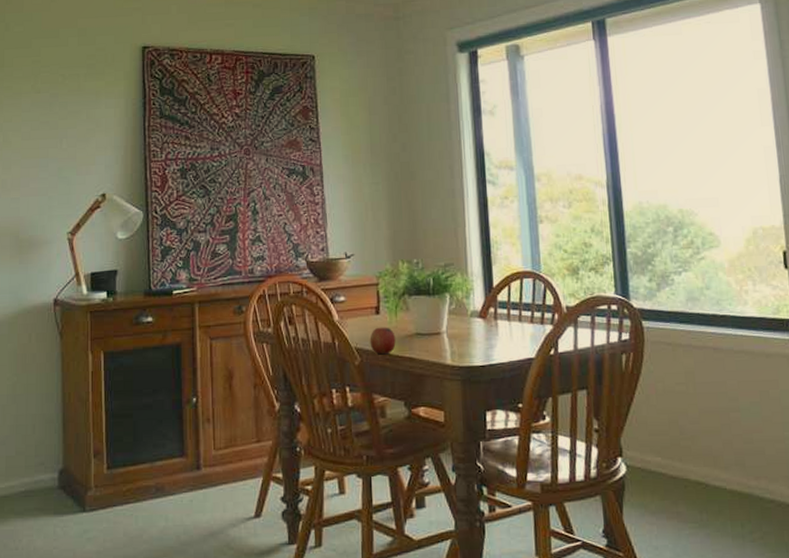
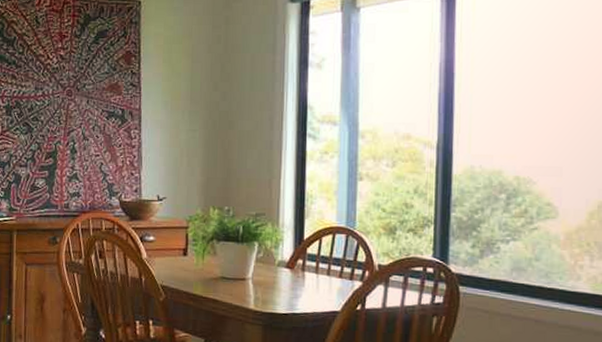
fruit: present [369,327,396,355] -> none [175,268,201,294]

